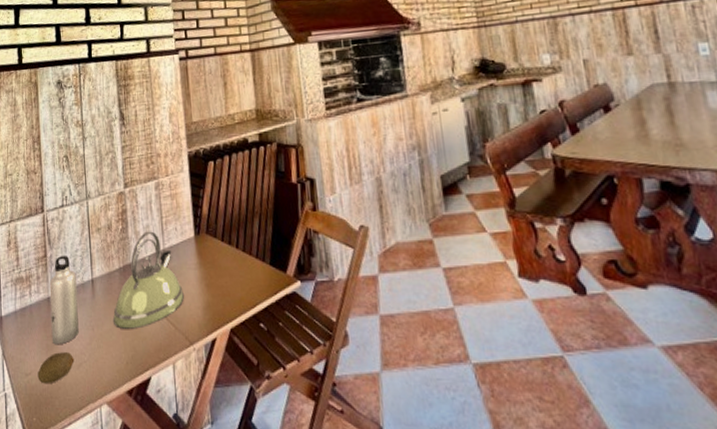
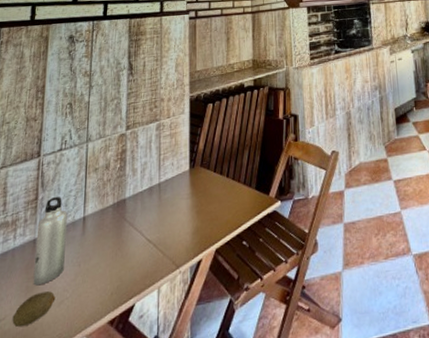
kettle: present [112,231,184,330] -> none [101,167,174,262]

